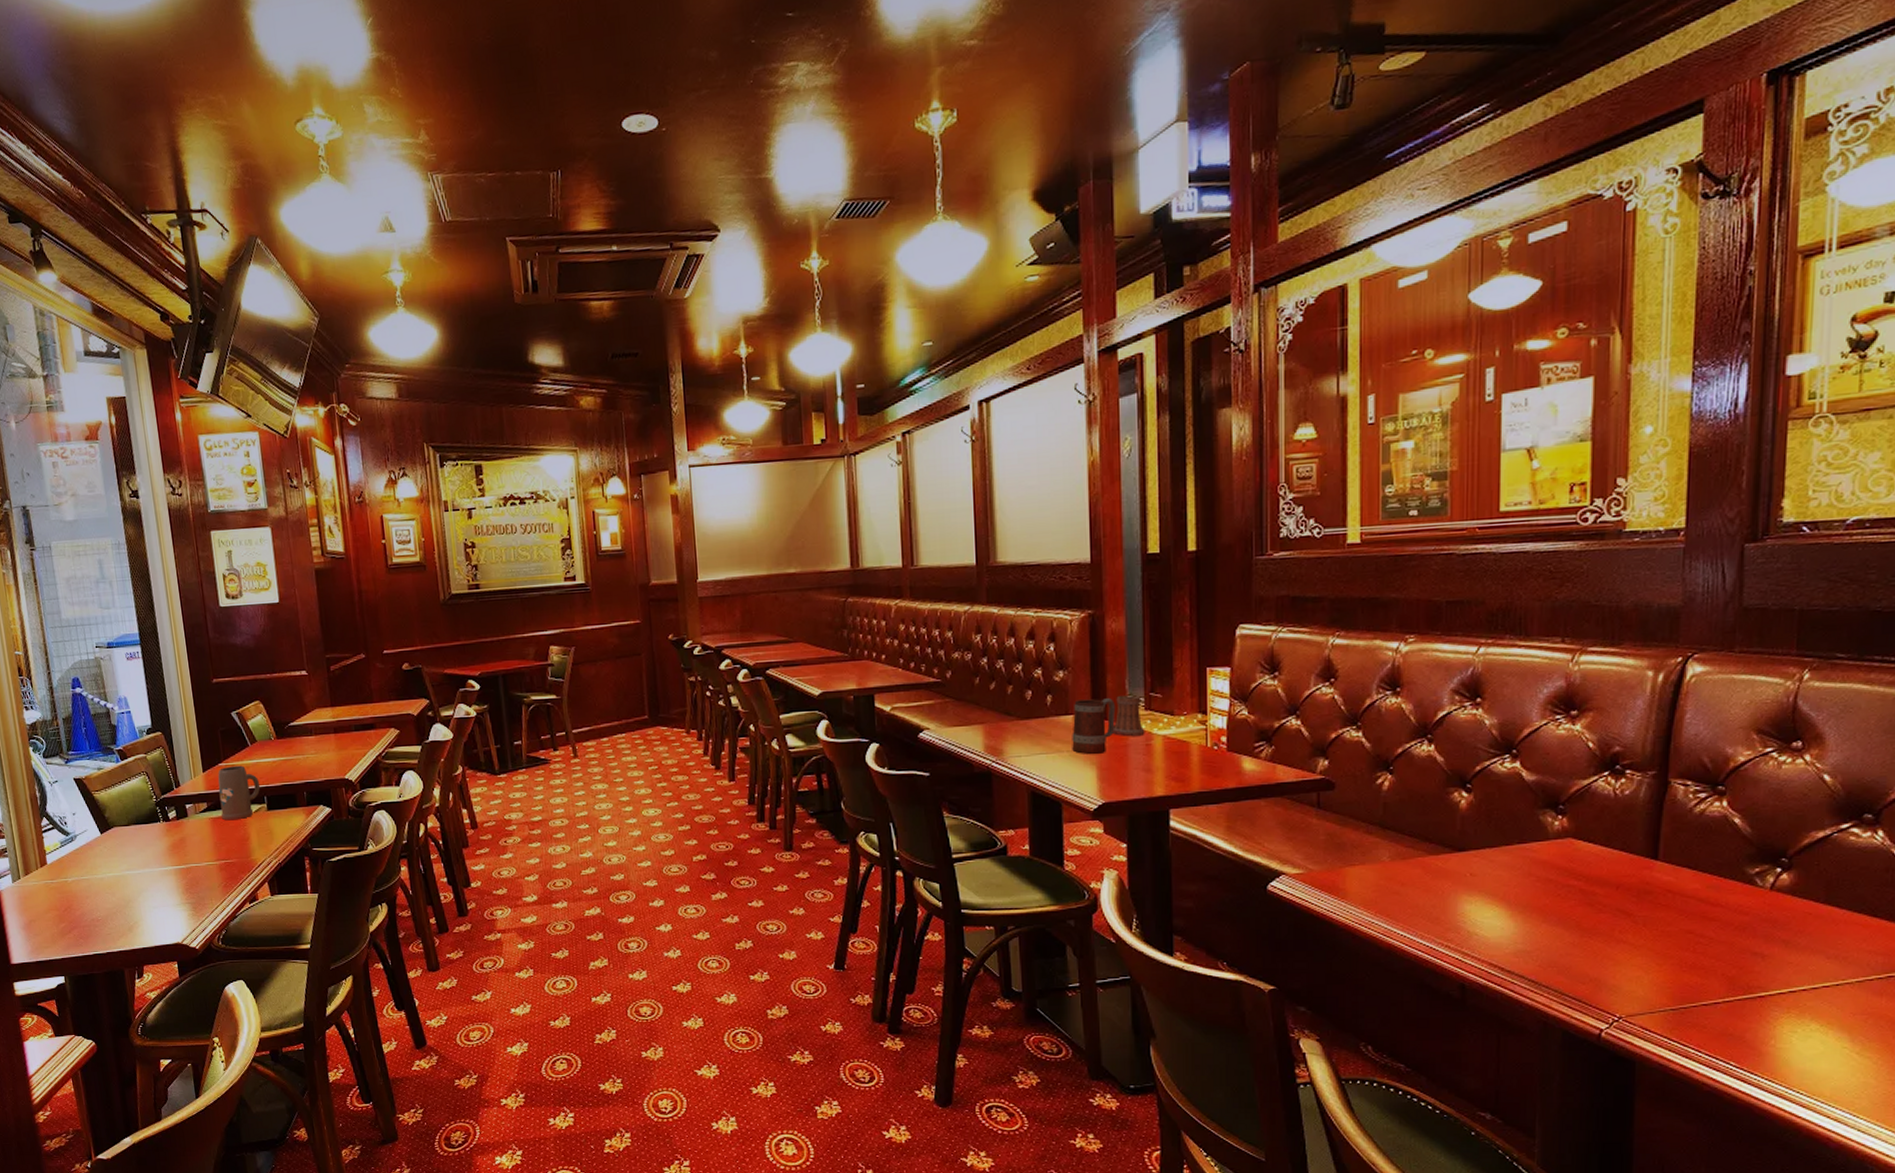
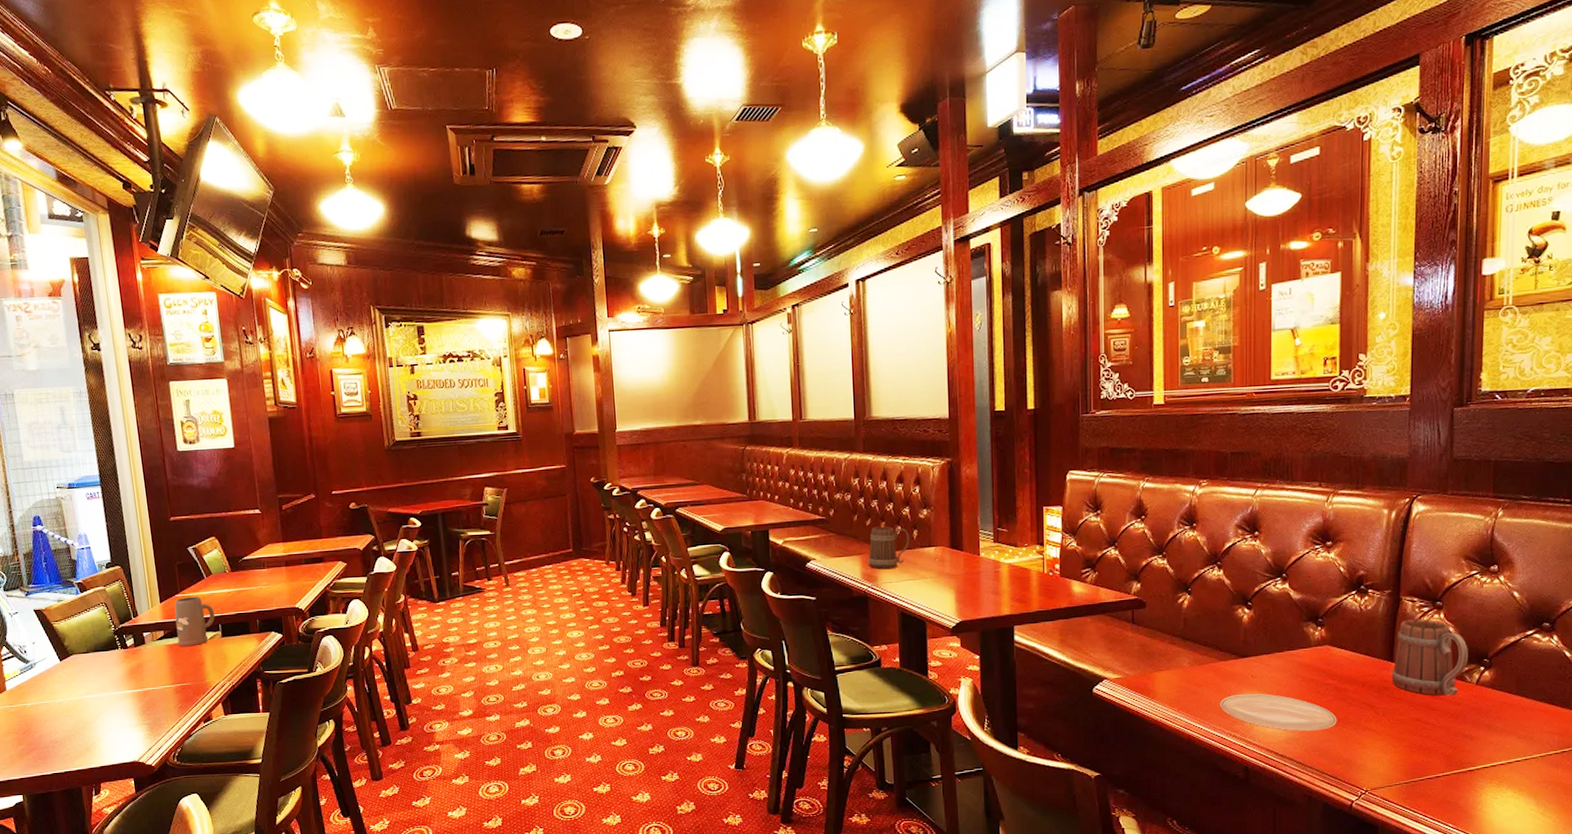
beer mug: none [991,690,1043,742] -> present [867,526,910,570]
beer mug: present [1072,698,1116,755] -> none [934,533,971,581]
beer mug: present [1112,694,1145,737] -> none [967,529,994,566]
plate: none [1429,895,1582,943] -> present [1220,693,1337,732]
beer mug: none [1655,807,1760,903] -> present [1391,619,1468,696]

